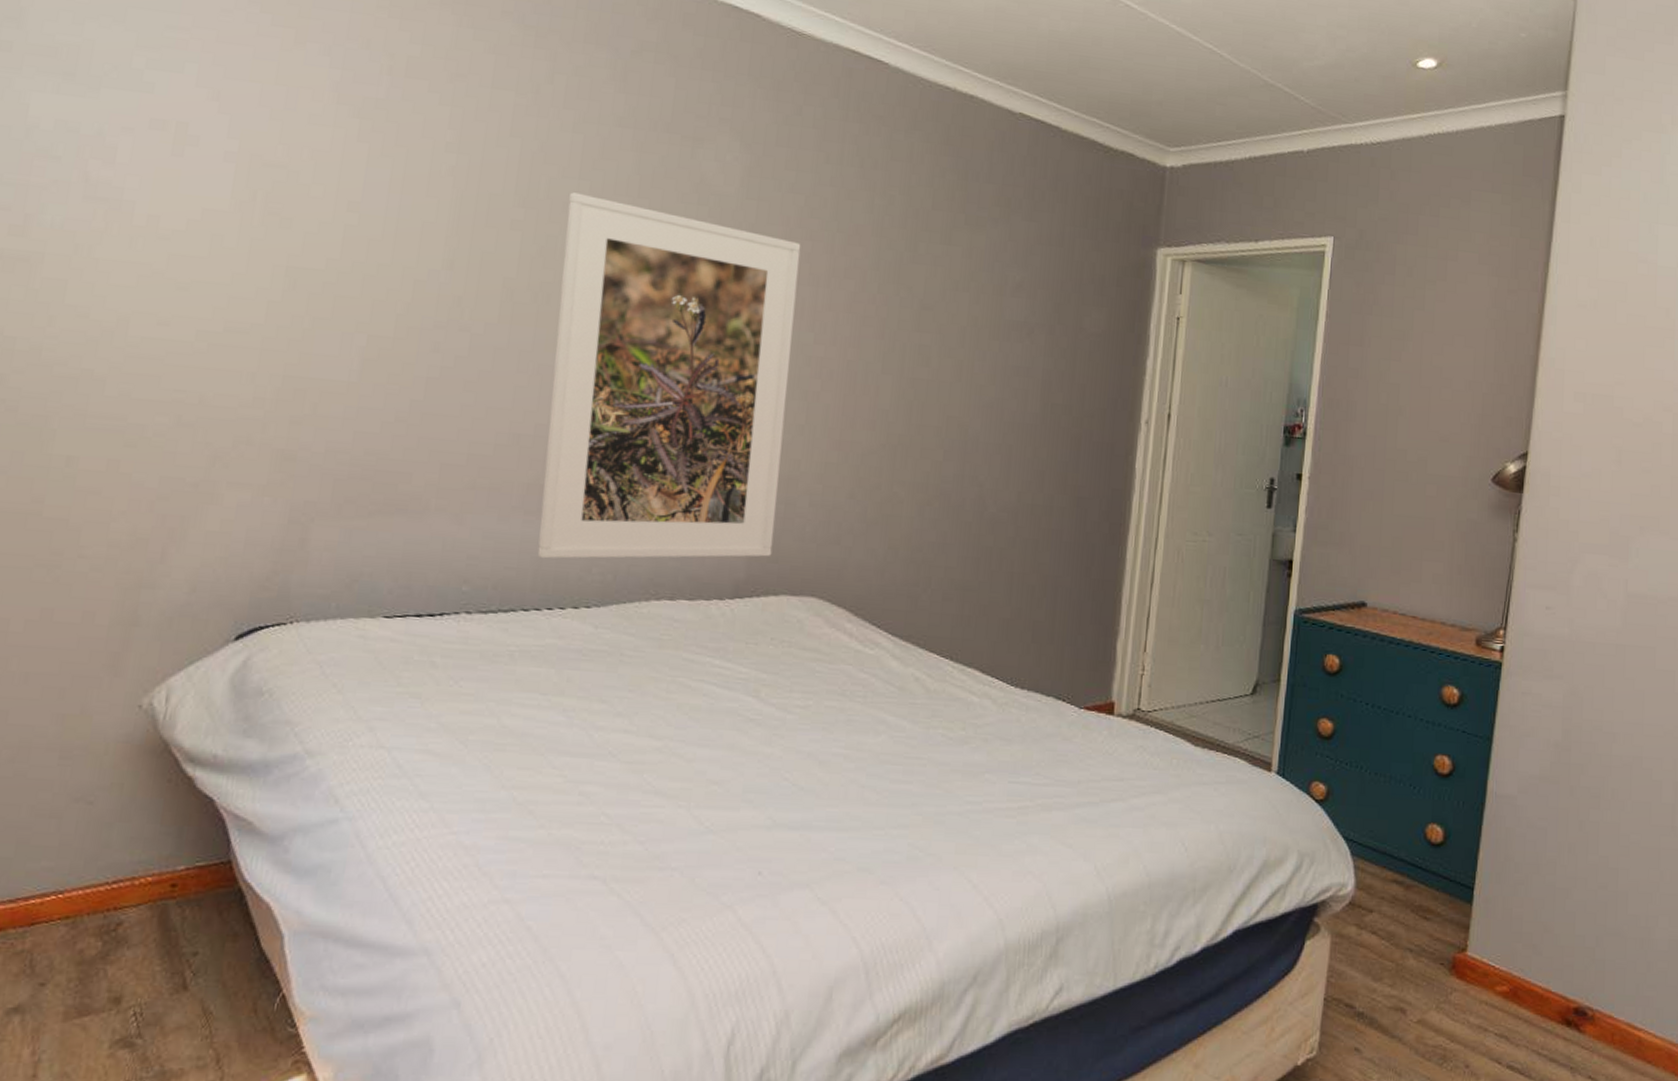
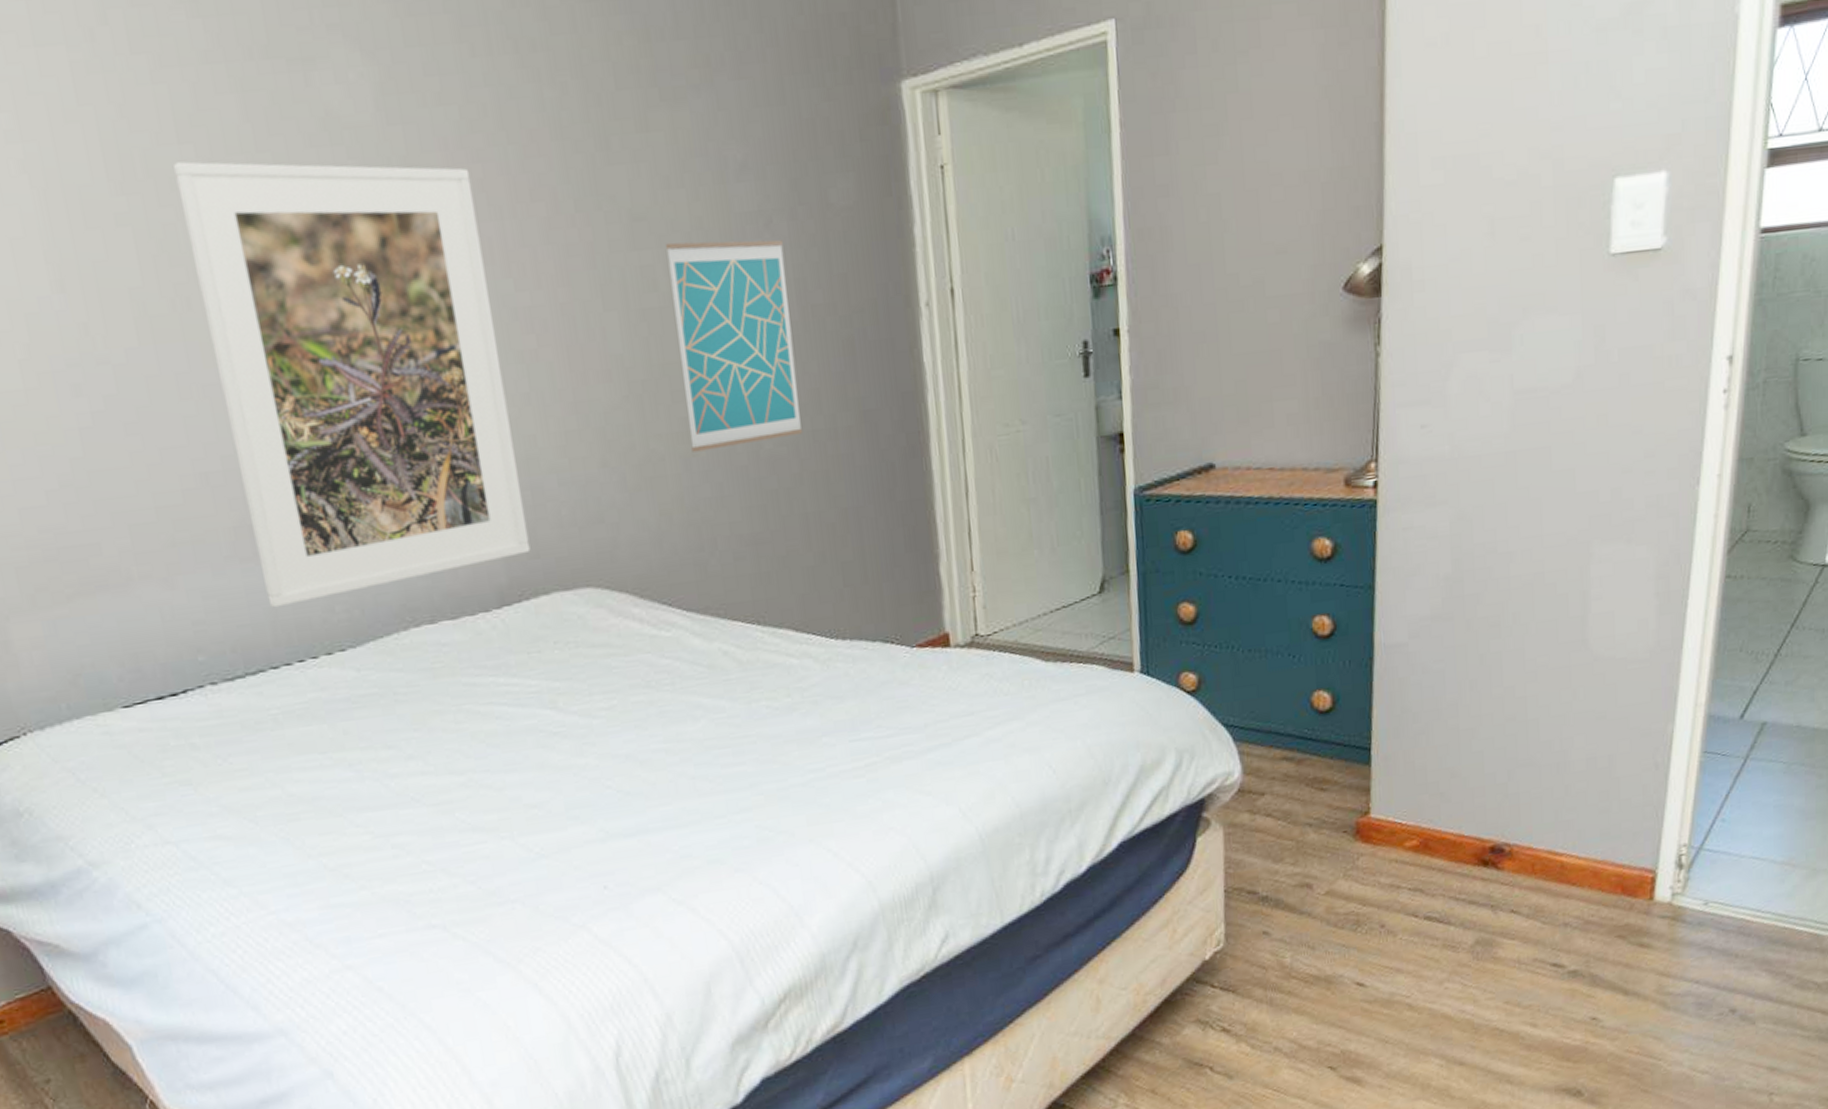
wall art: none [927,331,1040,506] -> present [665,239,803,452]

